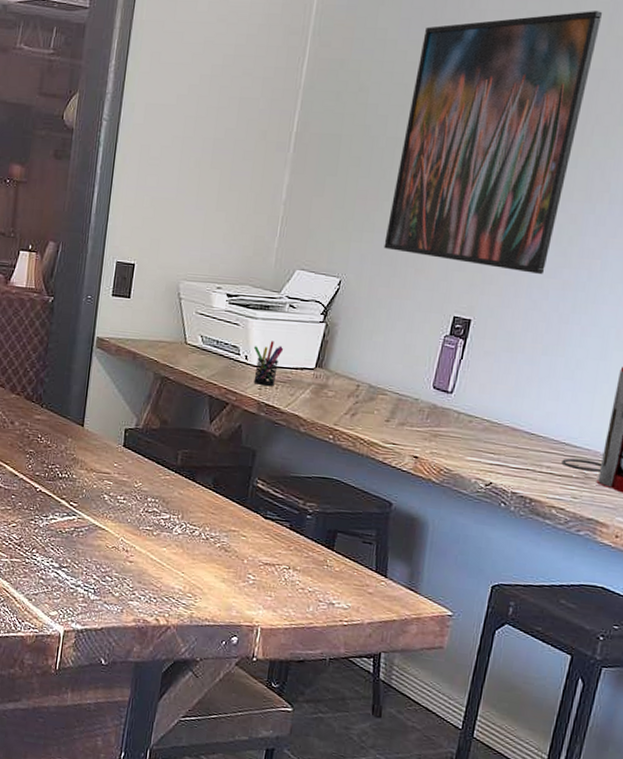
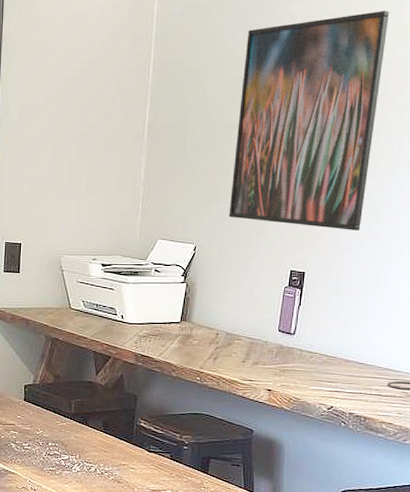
pen holder: present [253,341,284,386] -> none [128,301,153,339]

